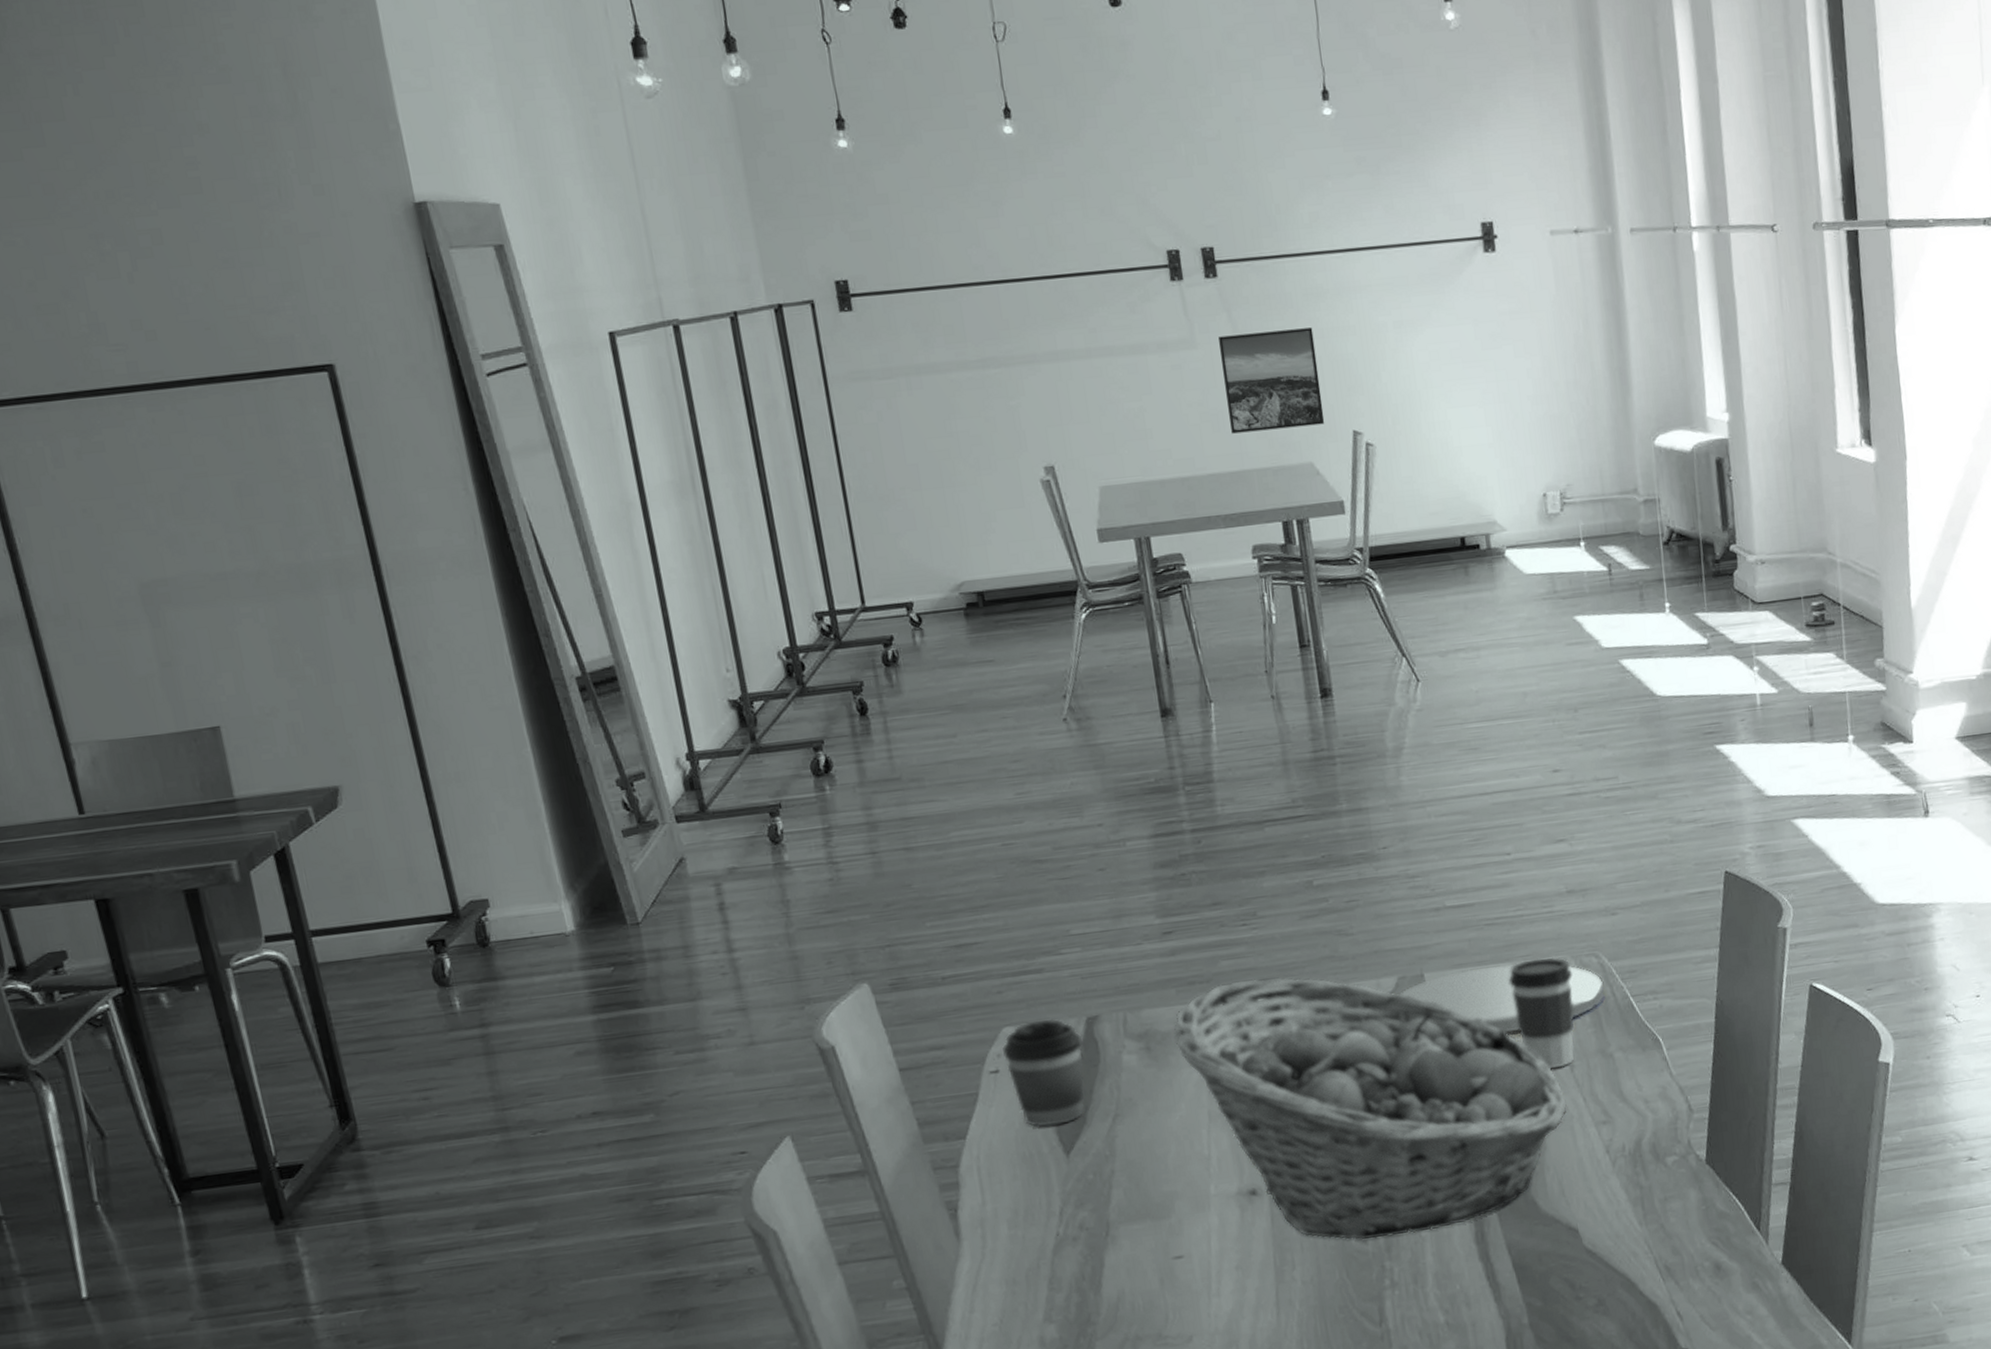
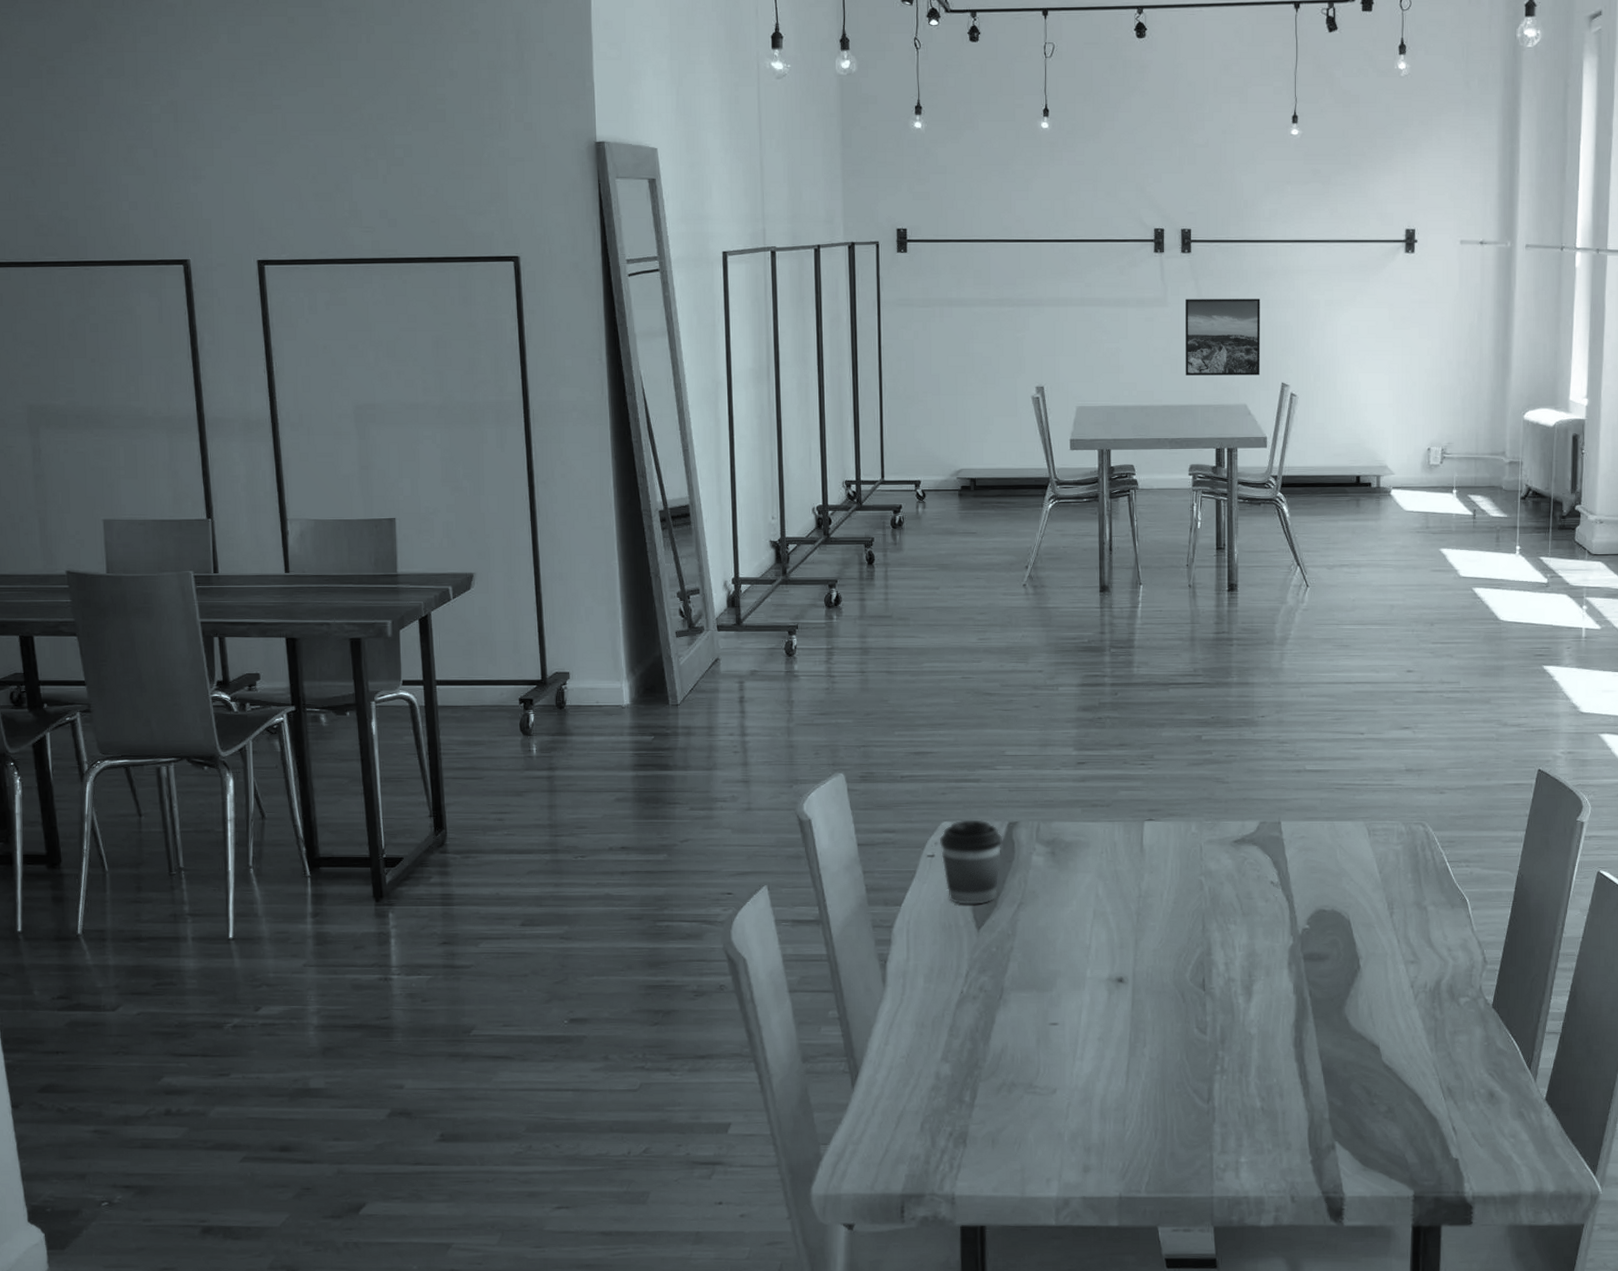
fruit basket: present [1173,977,1567,1240] -> none [1075,808,1383,1031]
plate: present [1398,965,1606,1034] -> none [1258,823,1427,879]
coffee cup: present [1509,957,1575,1070] -> none [1349,821,1403,914]

